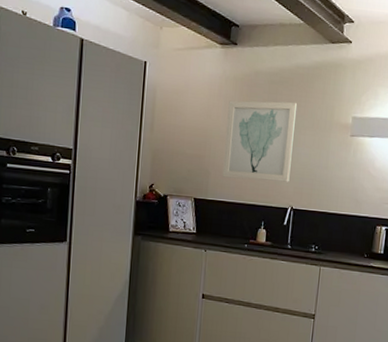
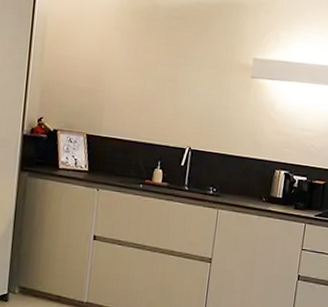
wall art: present [222,100,297,182] -> none [117,34,197,122]

